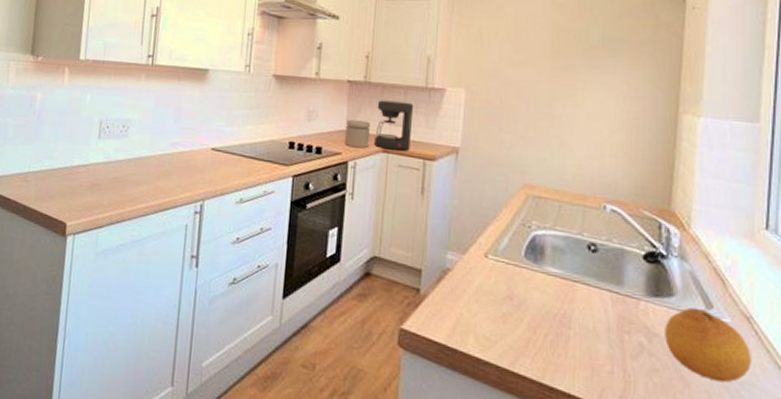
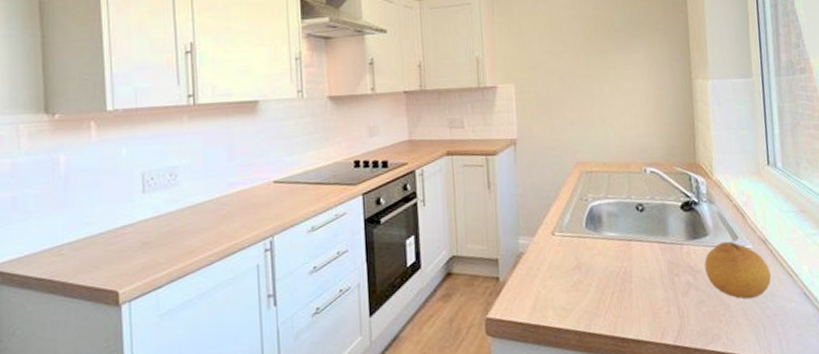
jar: present [345,119,370,149] -> none [408,128,433,156]
coffee maker: present [374,100,414,151] -> none [435,104,472,152]

